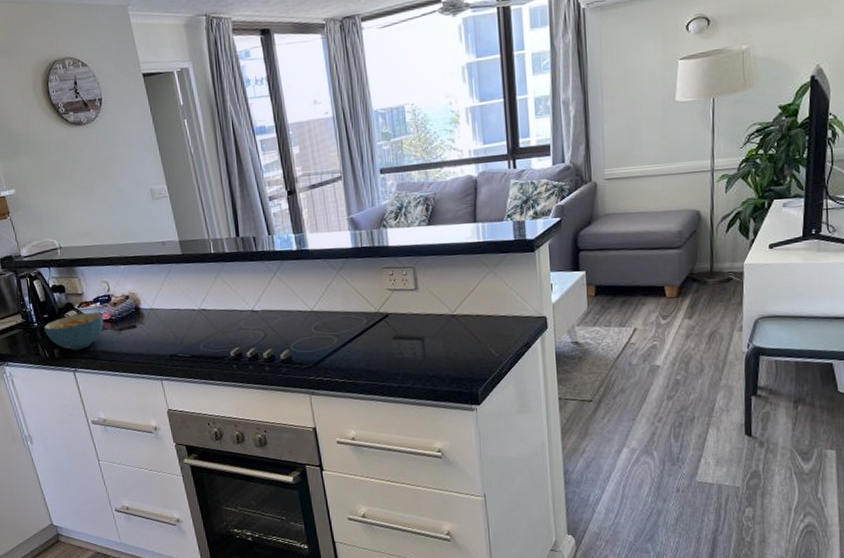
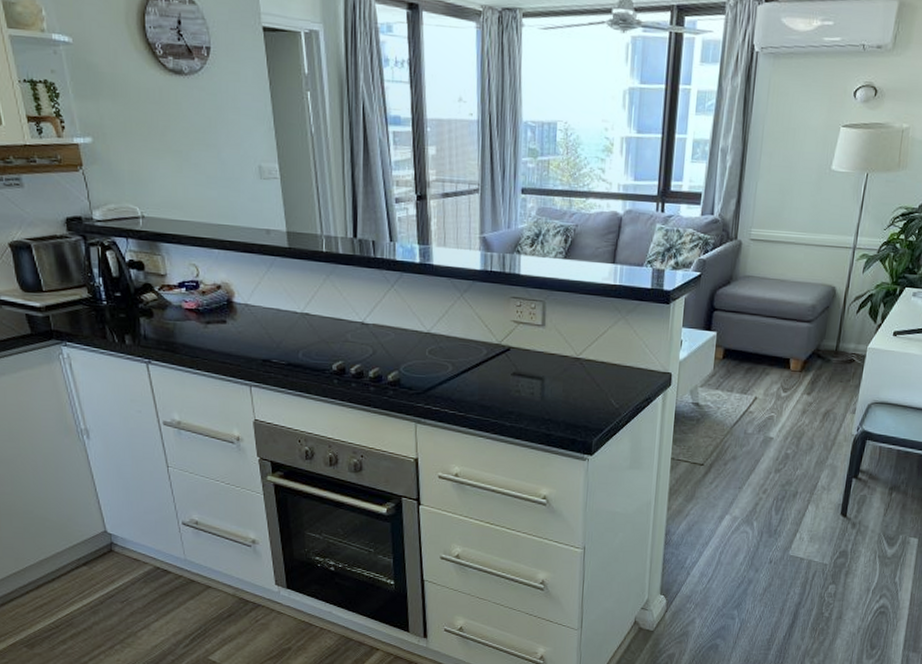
cereal bowl: present [43,312,104,351] -> none [114,297,189,340]

